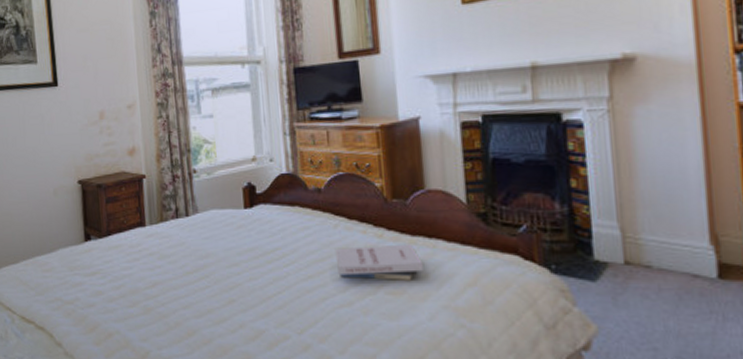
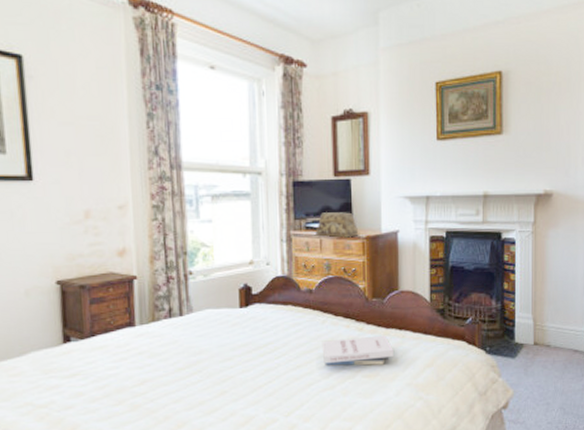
decorative box: none [320,98,372,129] -> present [314,212,359,238]

